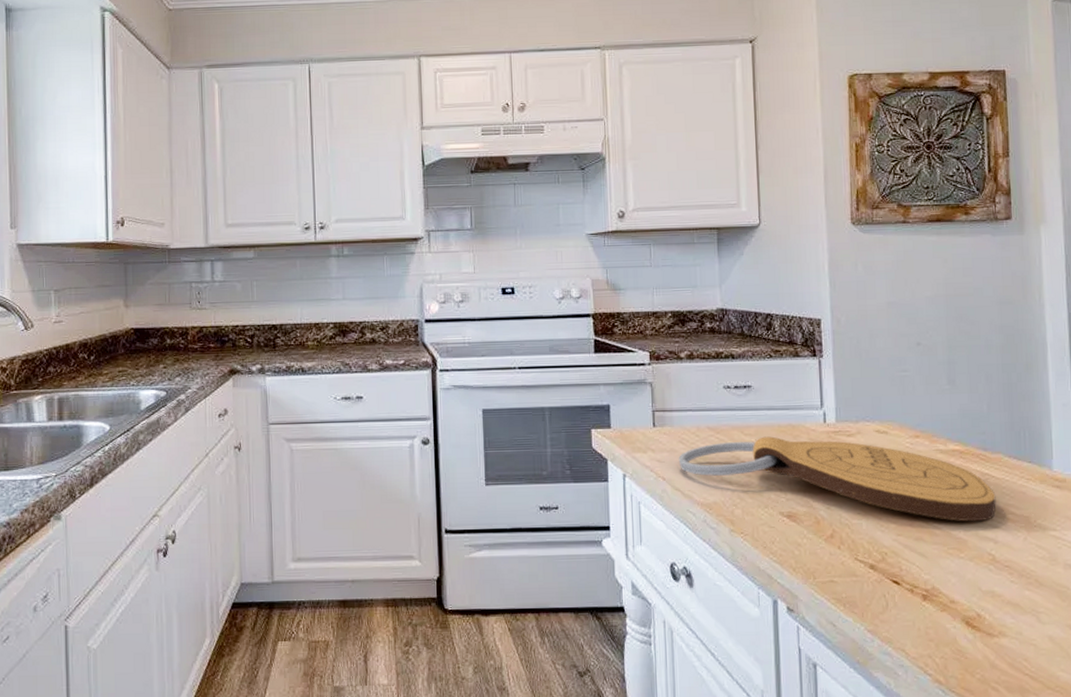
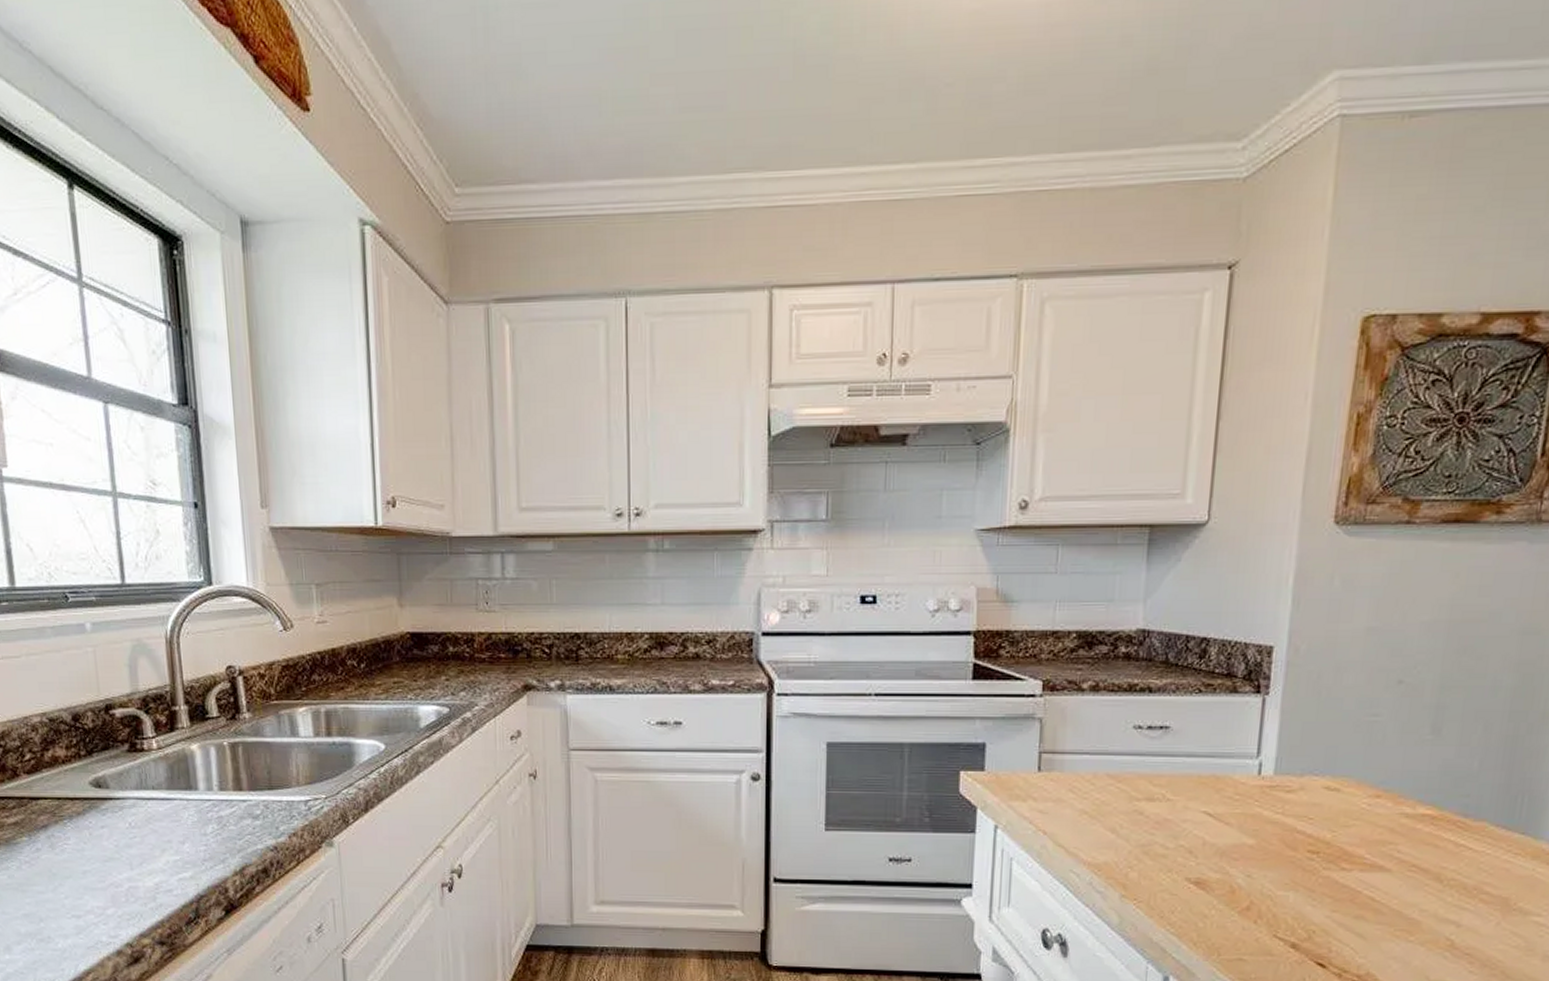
cutting board: present [678,436,996,522] -> none [1065,788,1469,901]

